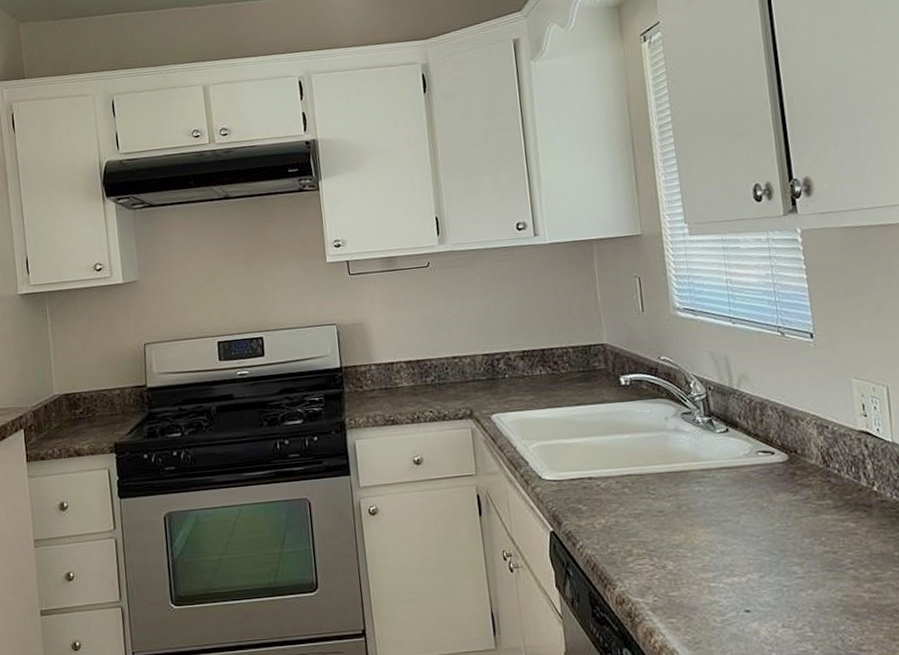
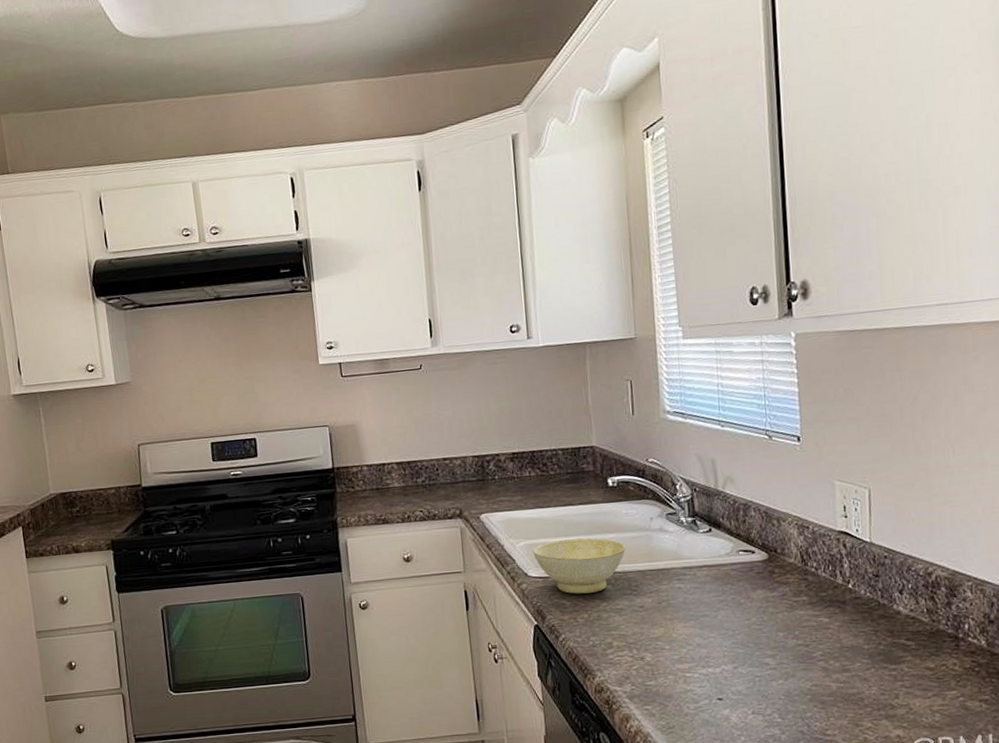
bowl: none [546,438,642,498] -> present [532,537,626,594]

